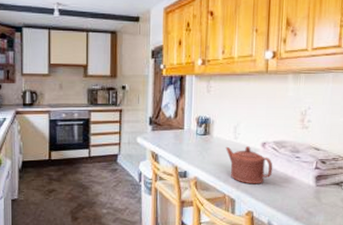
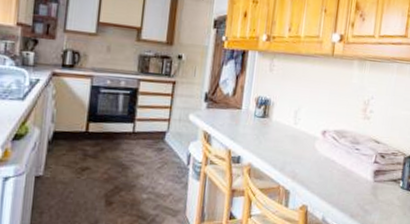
teapot: present [225,146,273,184] -> none [284,132,332,176]

